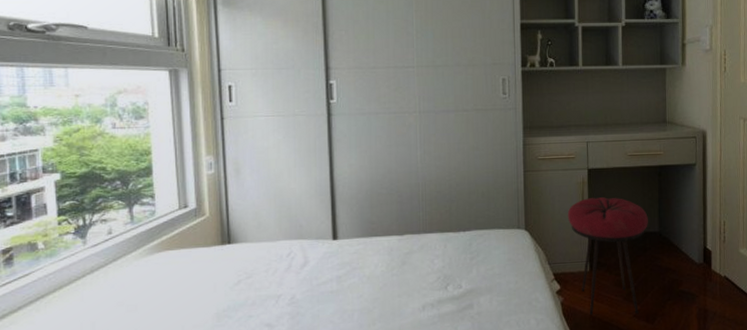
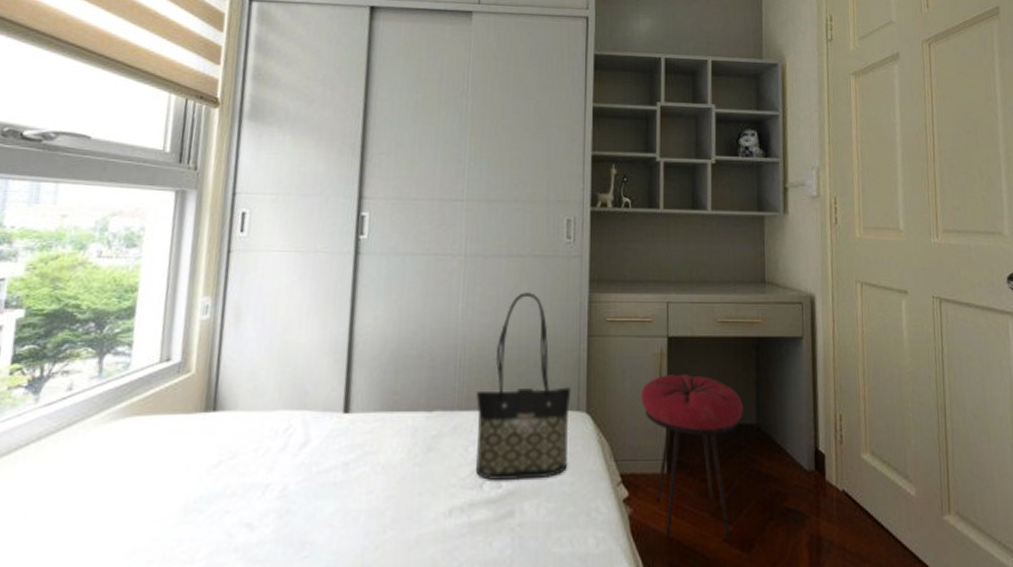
tote bag: none [437,139,513,284] -> present [475,292,572,481]

